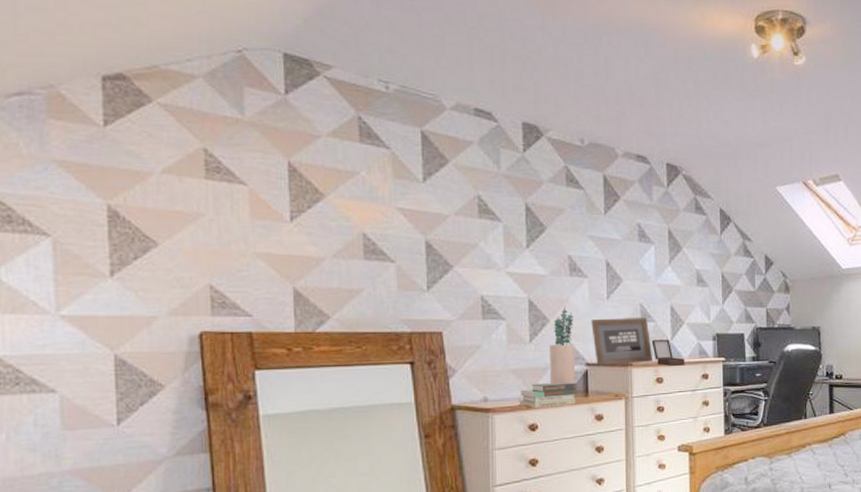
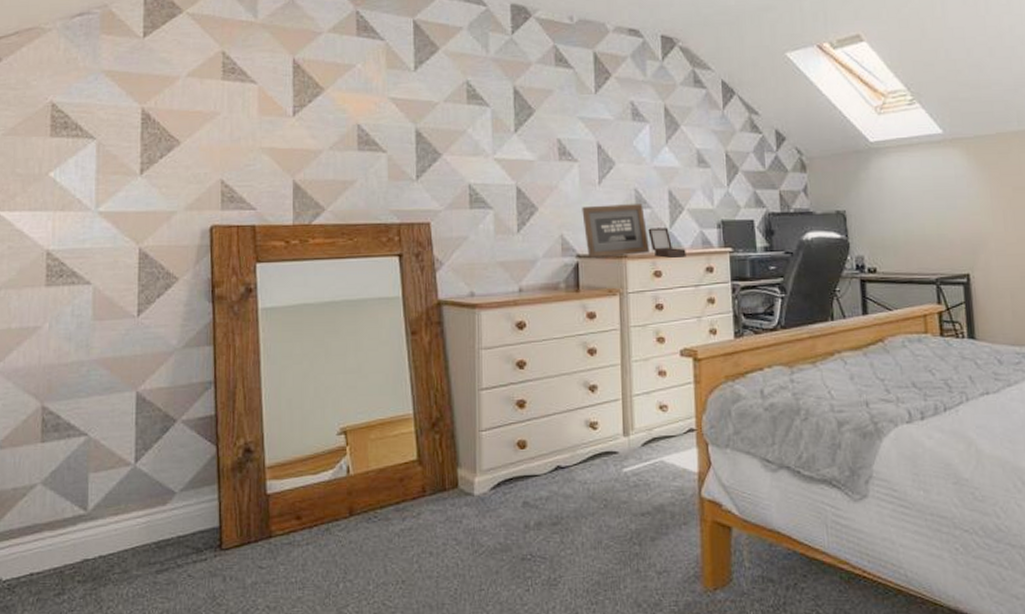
books: present [518,381,578,409] -> none [506,275,568,305]
vase: present [549,306,575,398] -> none [538,193,566,293]

